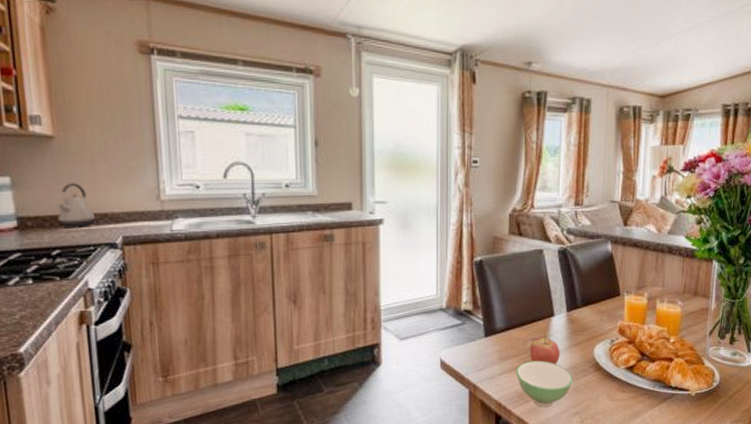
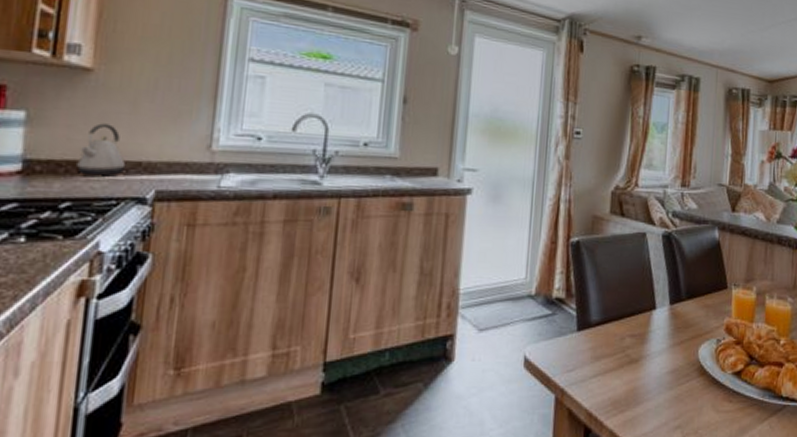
bowl: present [516,361,574,407] -> none [610,362,675,419]
fruit: present [529,333,560,365] -> none [626,328,661,367]

